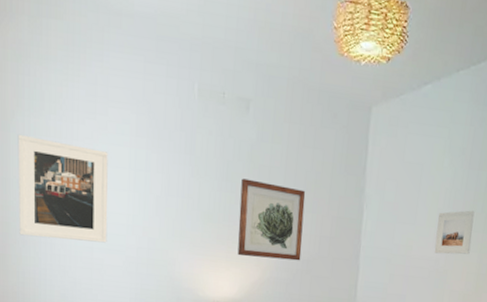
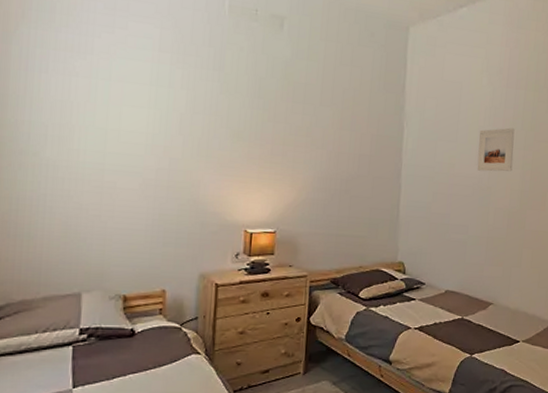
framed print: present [18,134,108,243] -> none [15,47,127,164]
wall art: present [237,178,306,261] -> none [270,95,344,181]

